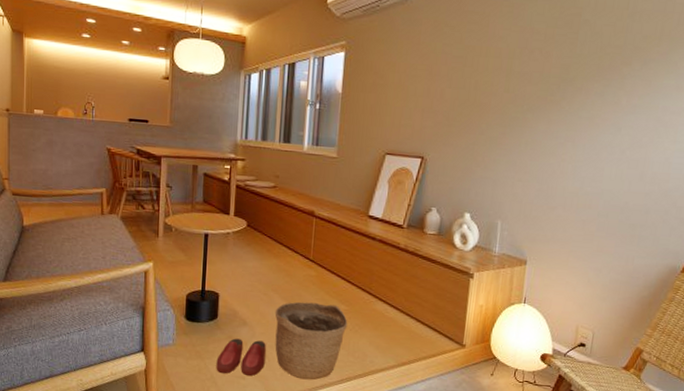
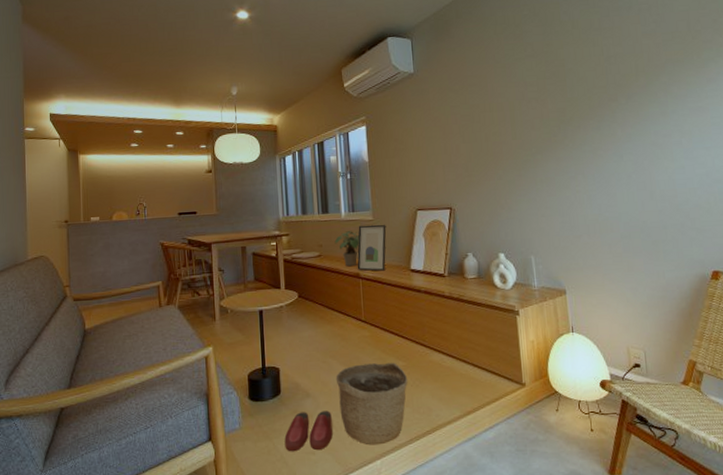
potted plant: none [292,165,320,203] -> present [334,231,360,267]
picture frame: none [312,161,350,213] -> present [357,224,387,271]

